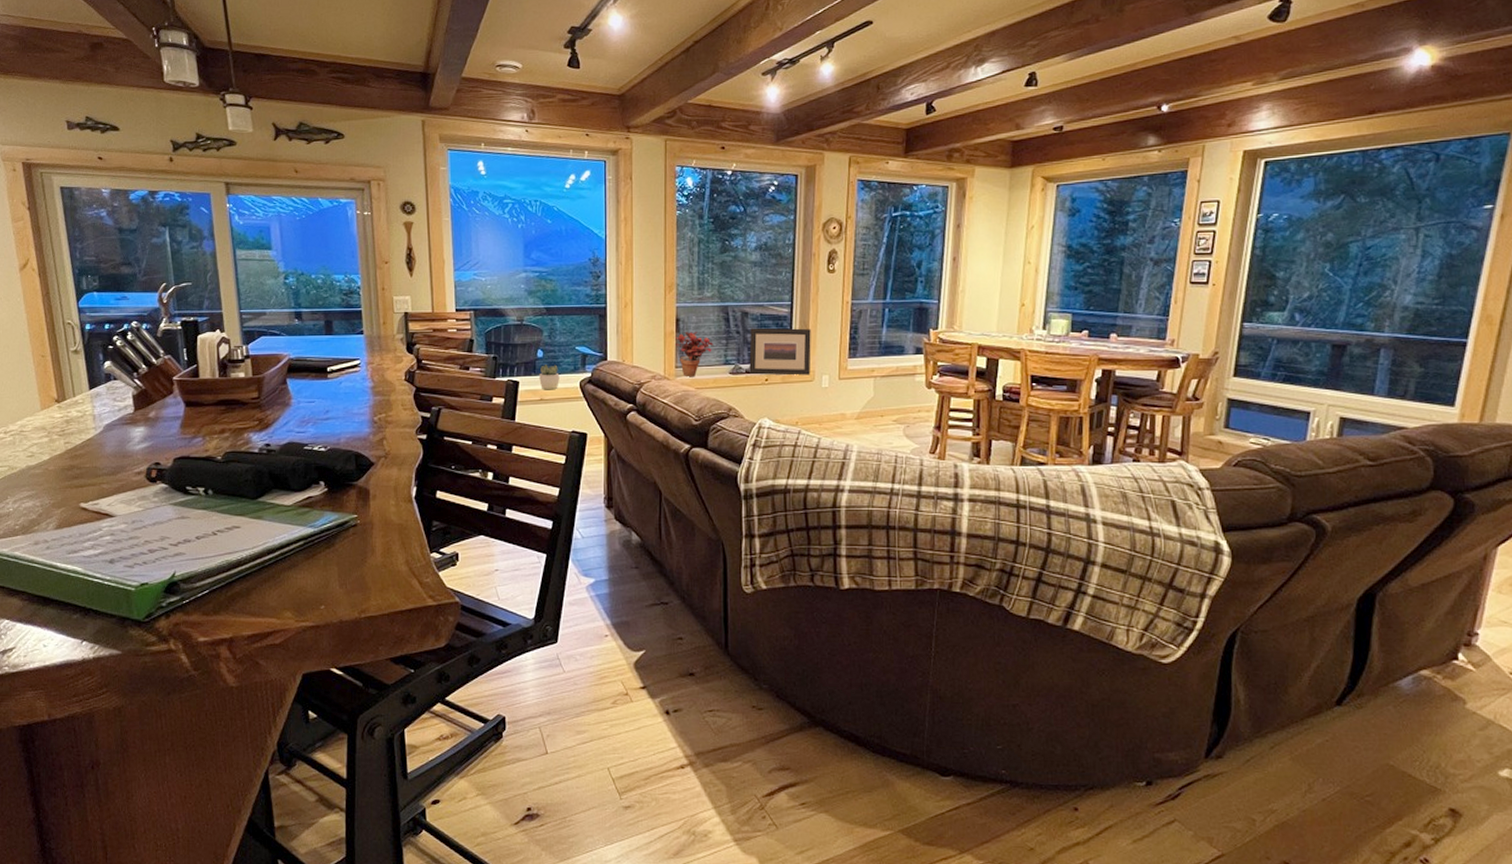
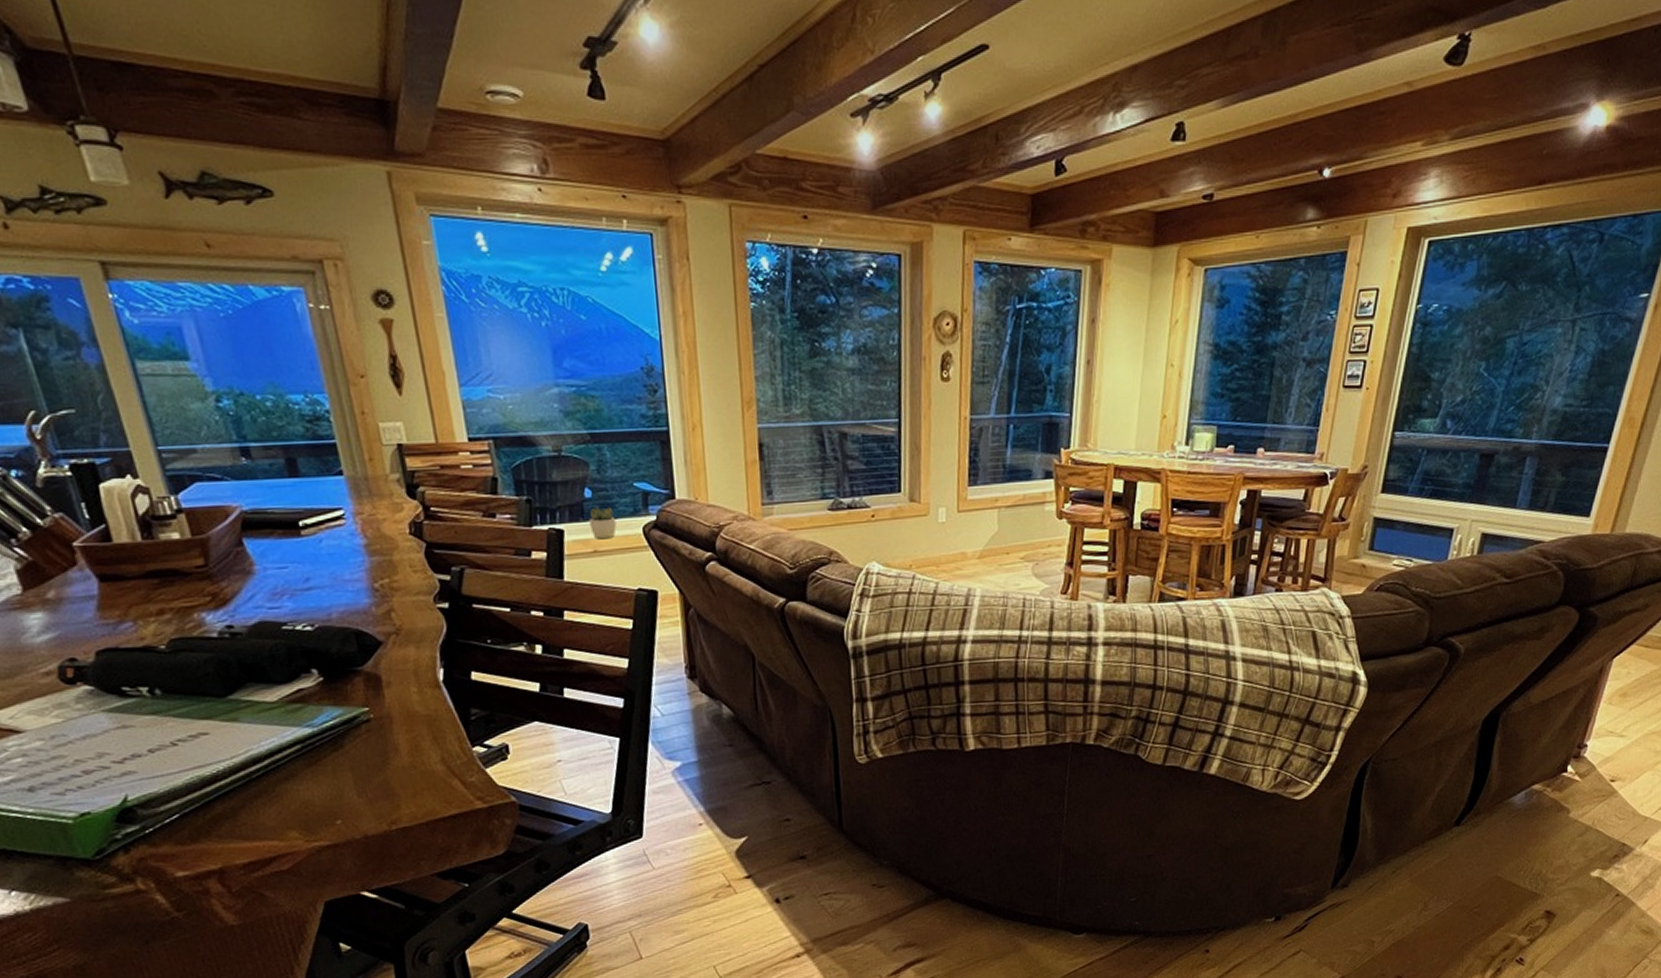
potted plant: present [673,332,713,377] -> none [756,459,807,517]
picture frame: present [749,327,811,376] -> none [850,451,925,511]

